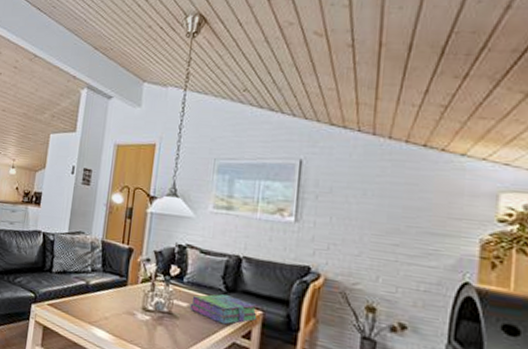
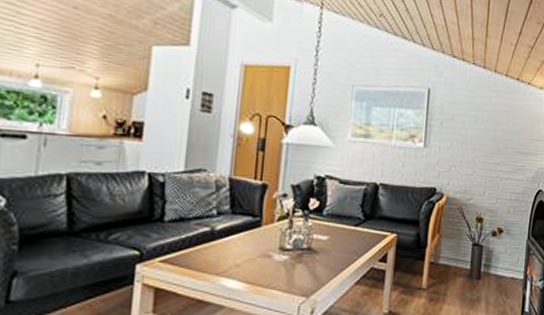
stack of books: present [189,294,258,325] -> none [329,223,393,252]

